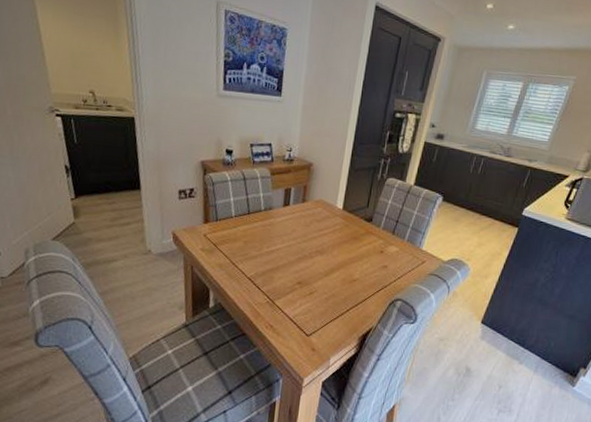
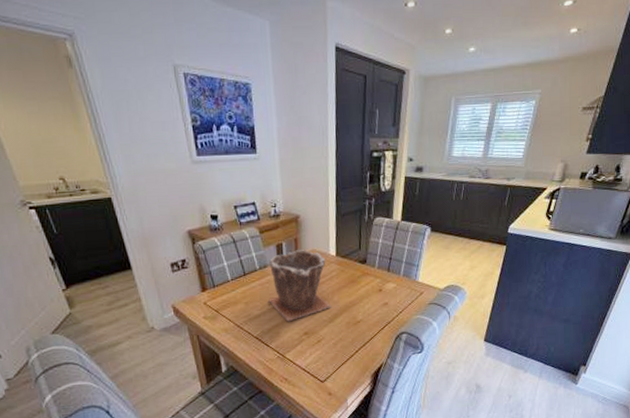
plant pot: none [268,197,332,269] -> present [268,250,331,322]

